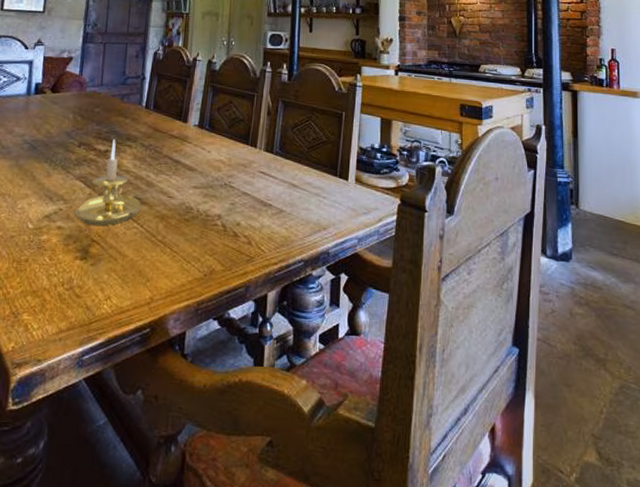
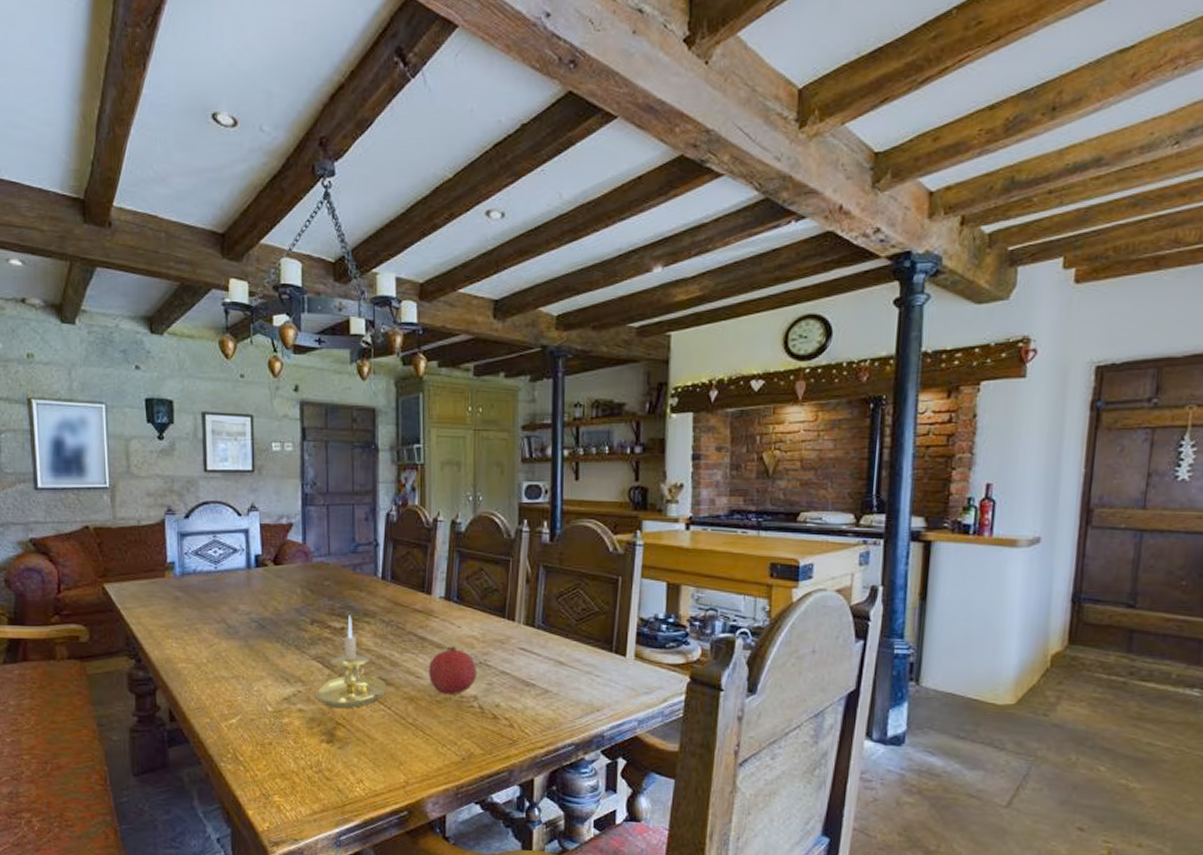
fruit: none [179,169,222,214] -> present [428,646,476,696]

